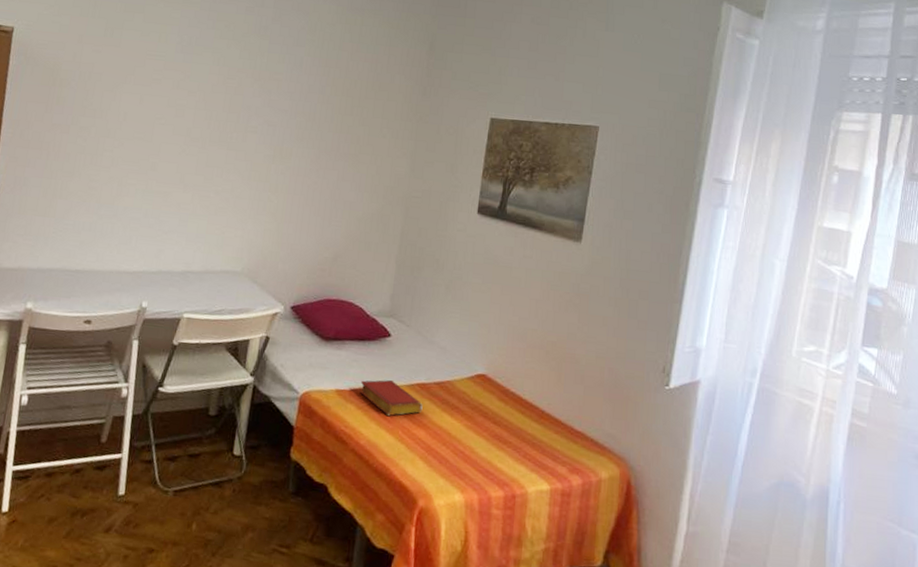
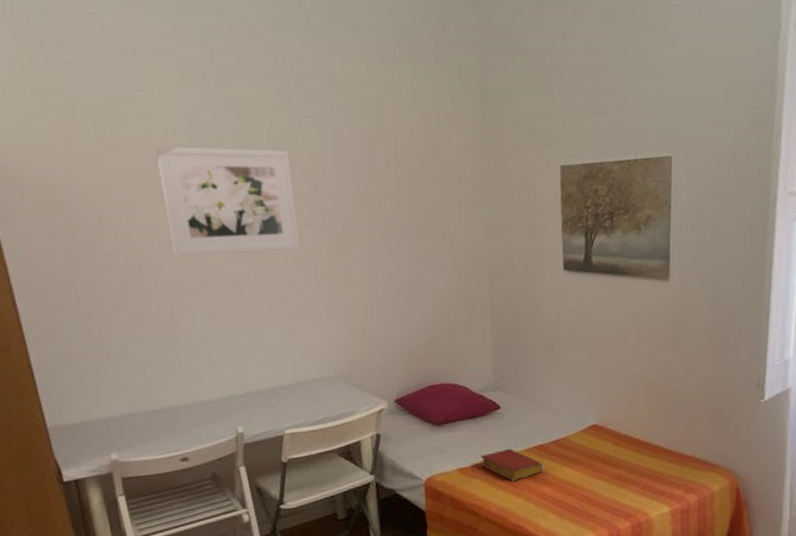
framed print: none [135,49,254,152] -> present [156,146,300,256]

